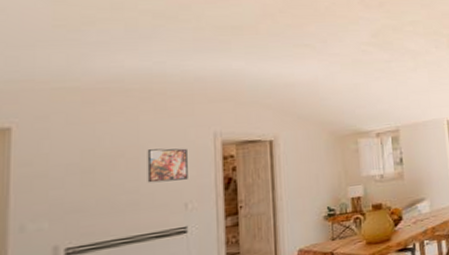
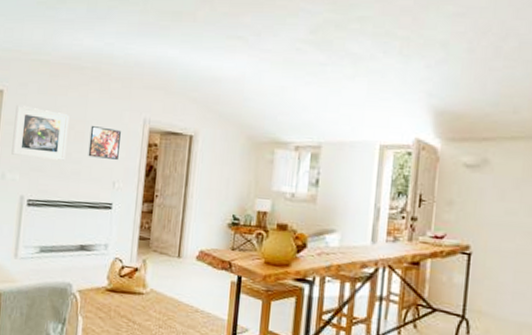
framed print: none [32,141,116,201] -> present [11,105,70,161]

